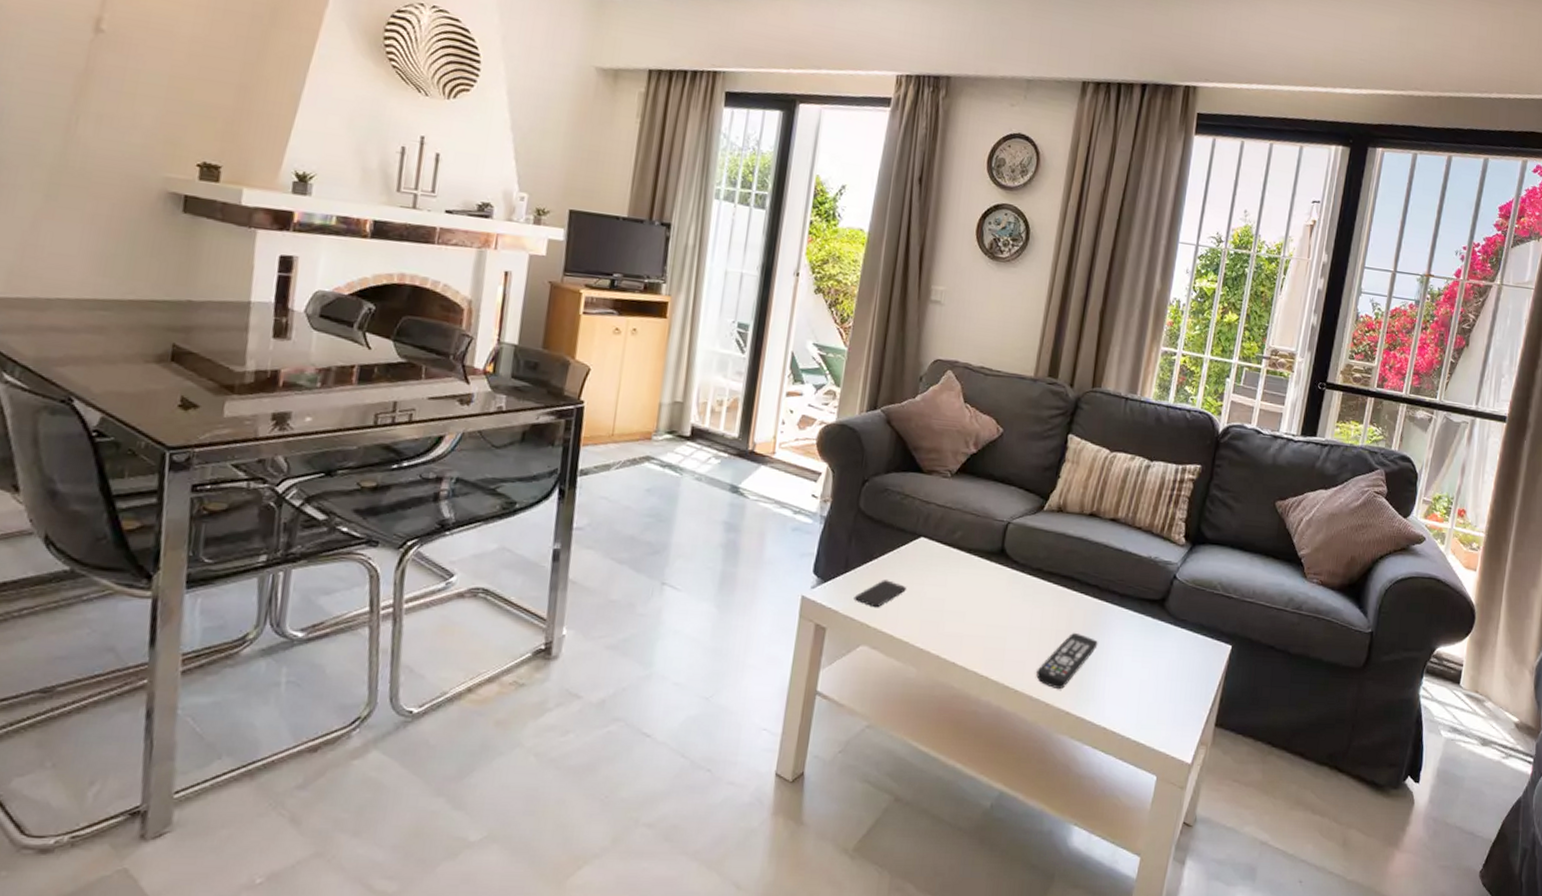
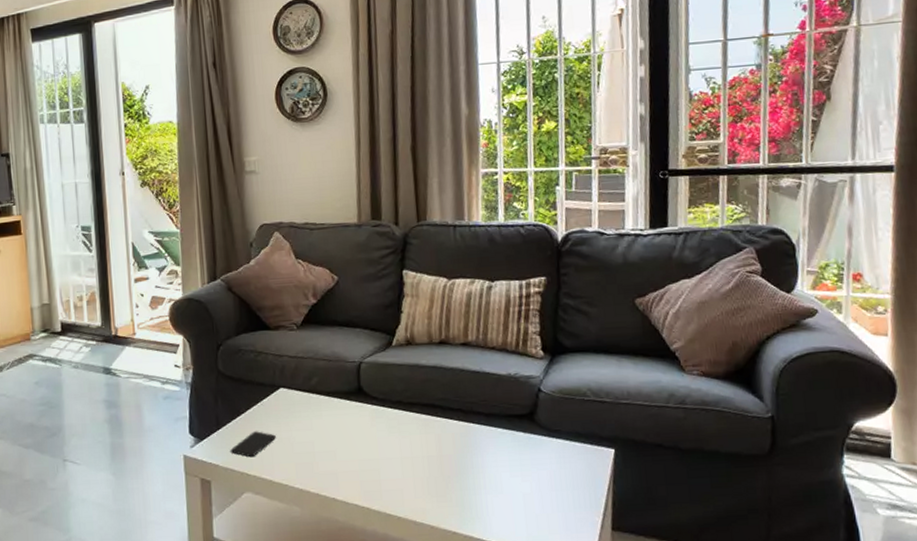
remote control: present [1036,632,1098,689] -> none [416,456,472,511]

